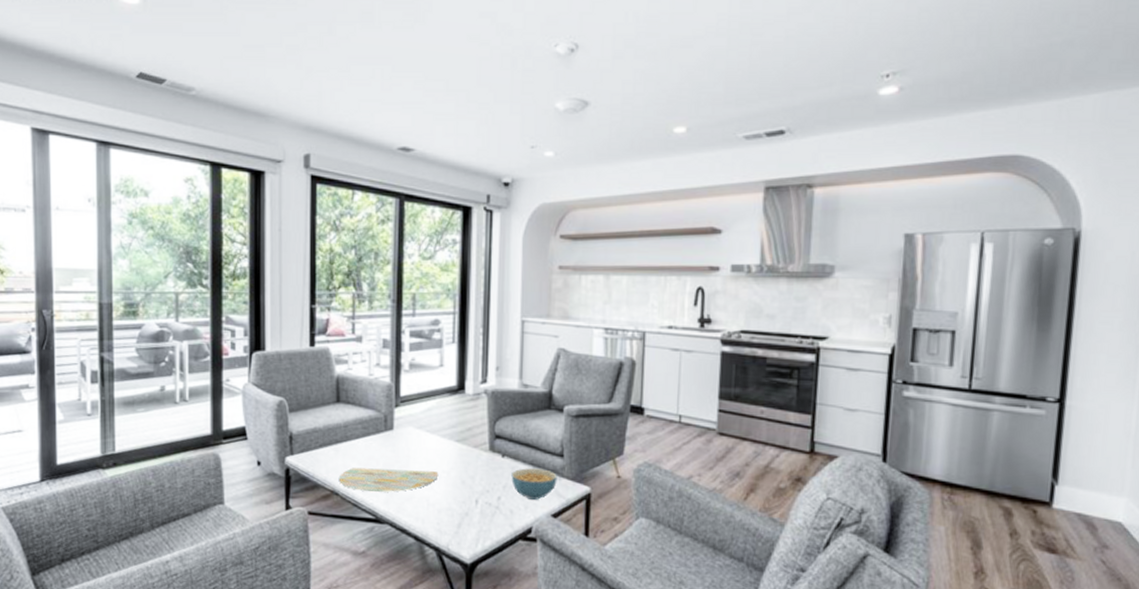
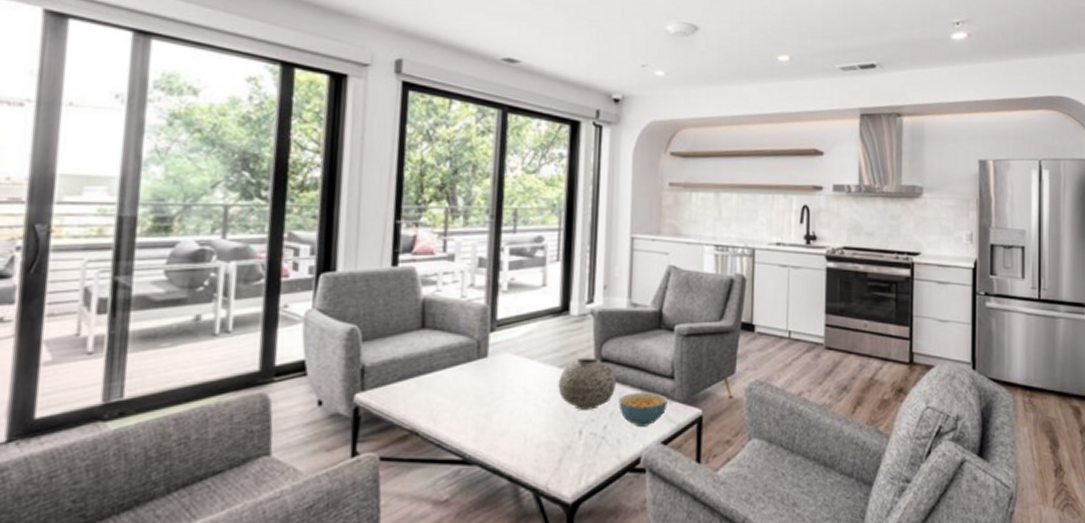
decorative tray: present [339,467,437,492] -> none [421,402,537,428]
vase: none [456,433,509,482] -> present [558,357,617,410]

